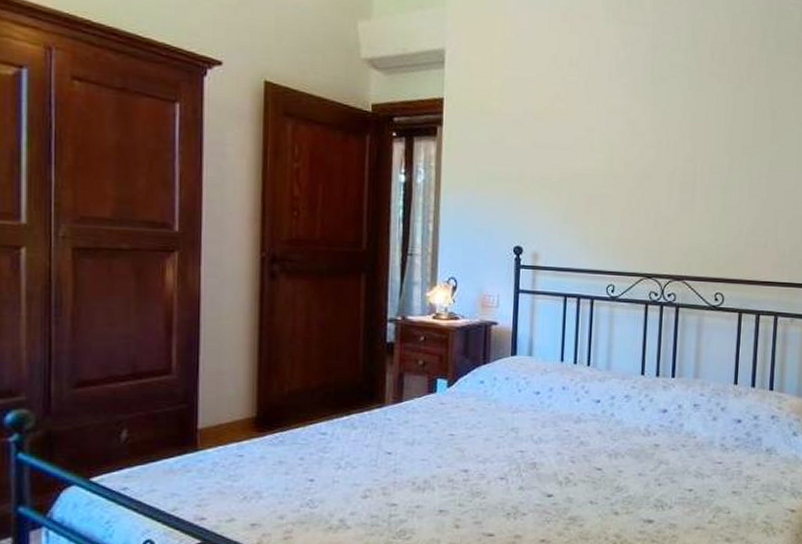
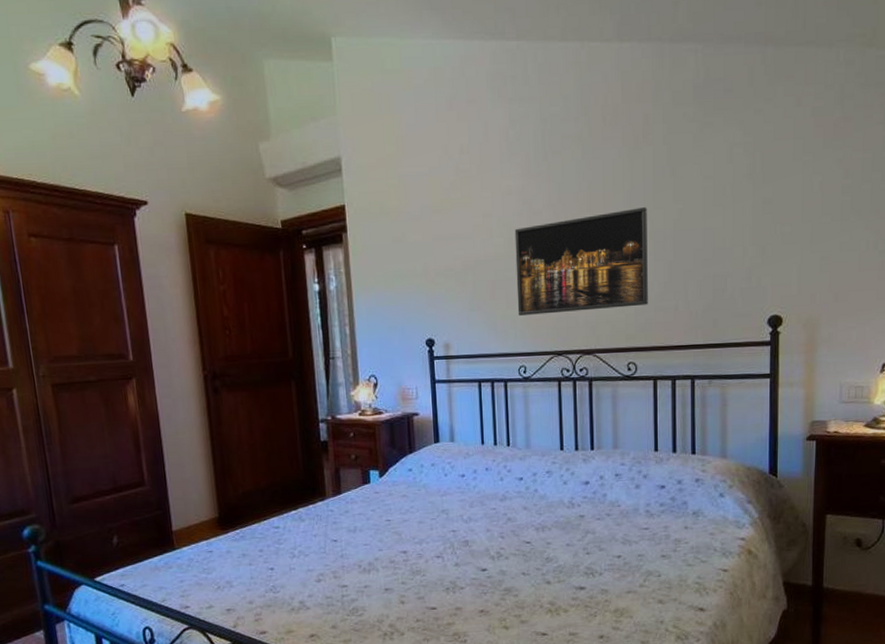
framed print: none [611,143,746,238] -> present [514,207,648,317]

